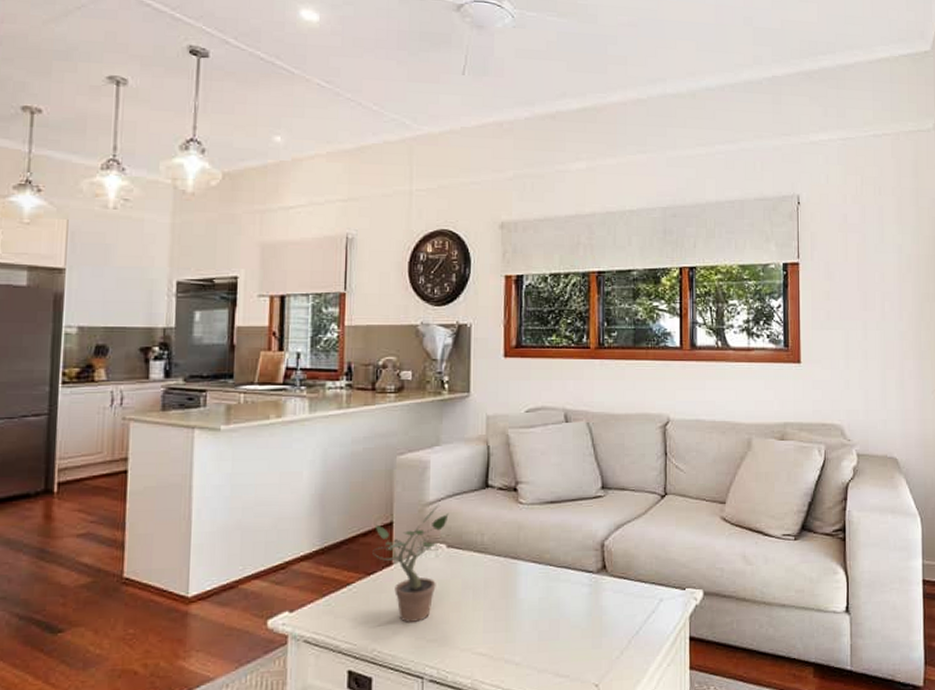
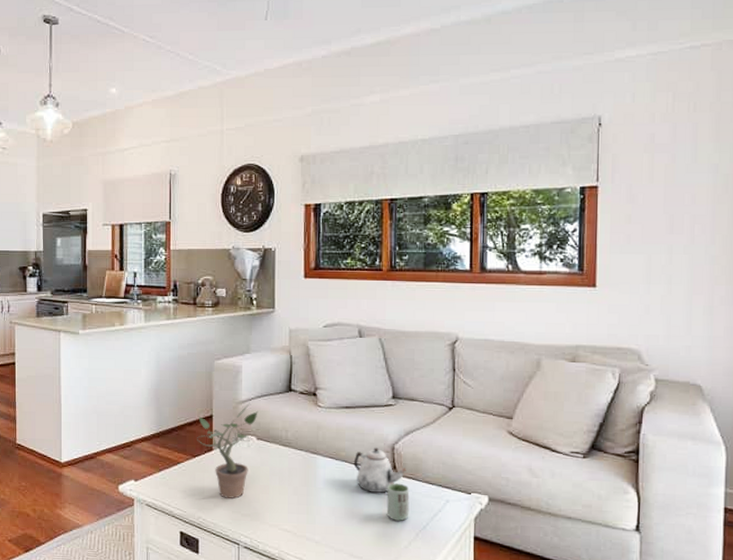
teapot: none [559,546,617,598] -> present [353,448,406,493]
cup: none [596,584,621,628] -> present [386,483,410,521]

